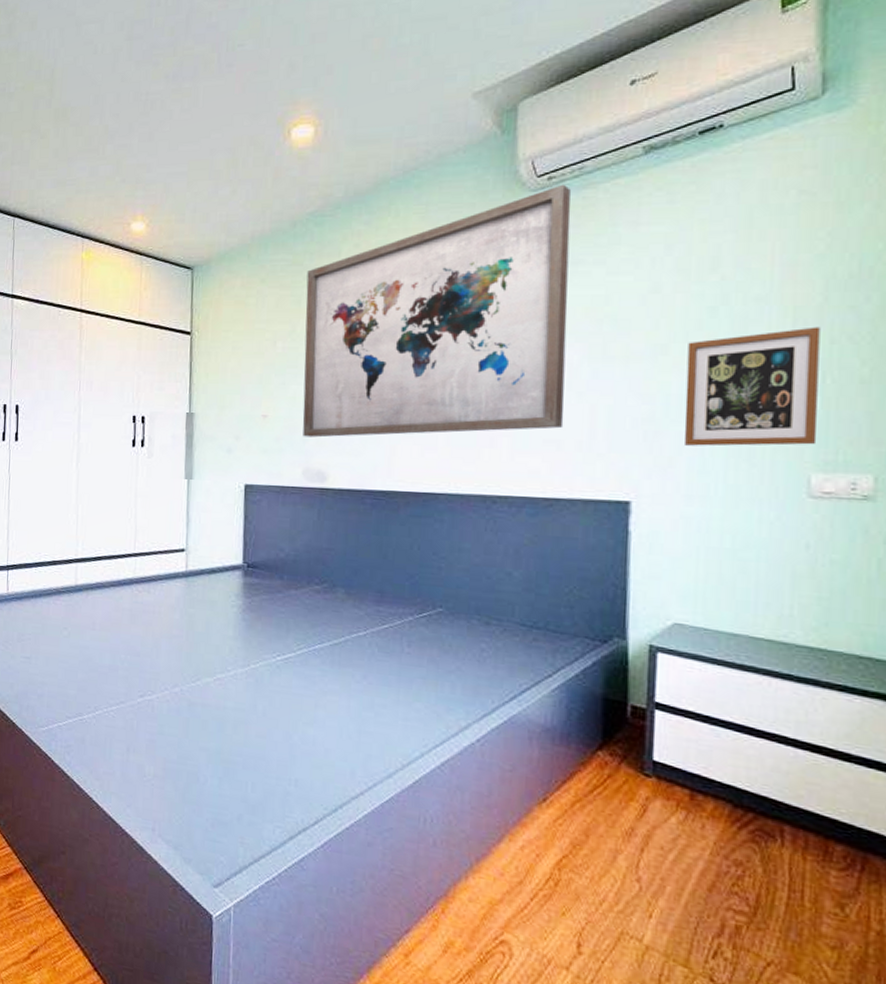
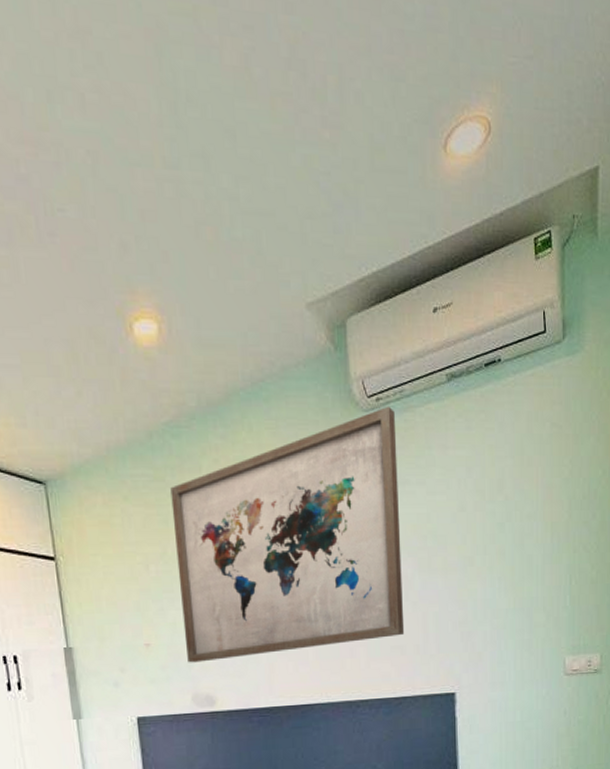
picture frame: present [684,327,820,447] -> none [486,539,568,642]

